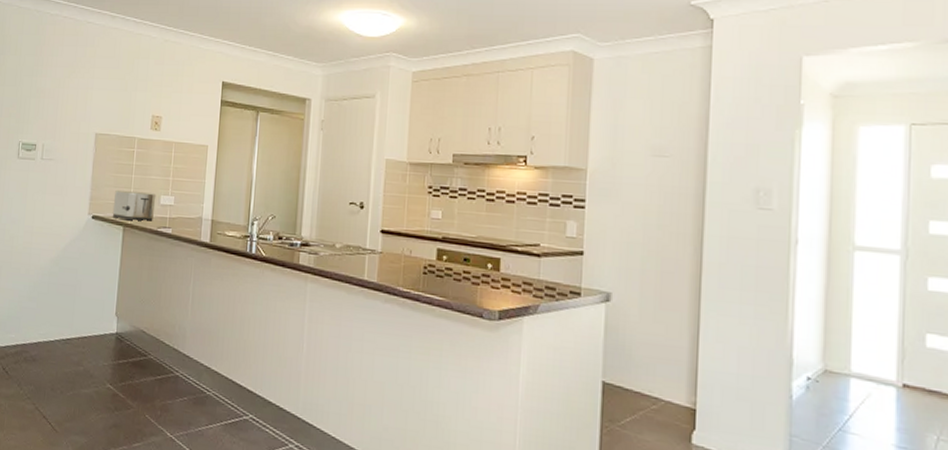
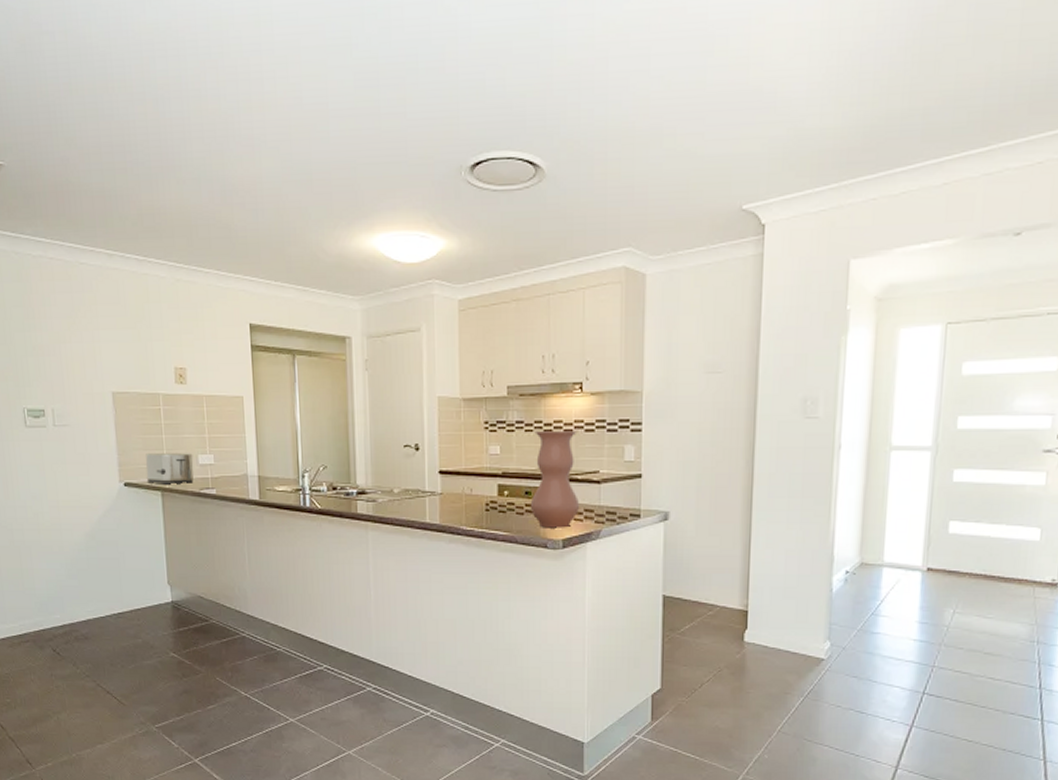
vase: none [468,200,520,300] -> present [530,431,580,528]

